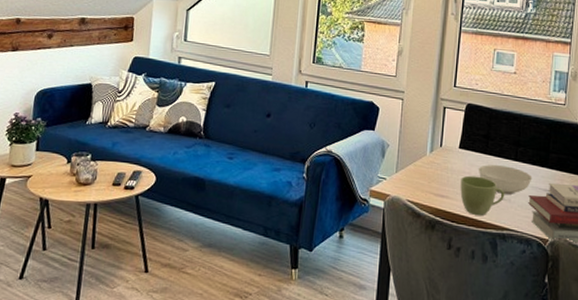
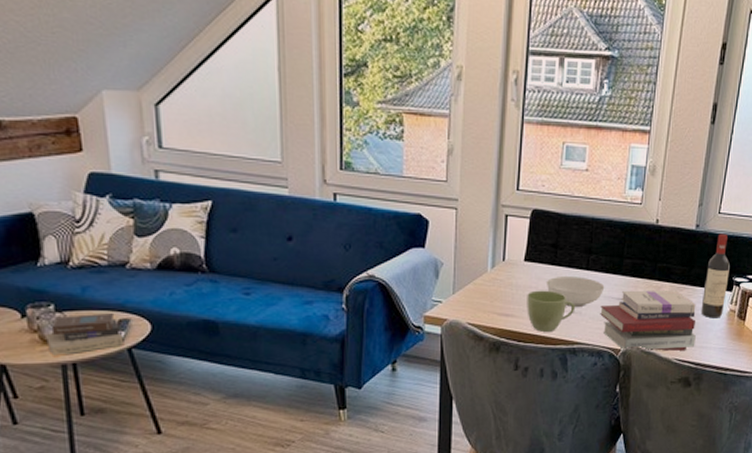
books: none [79,164,135,197] -> present [46,313,125,356]

